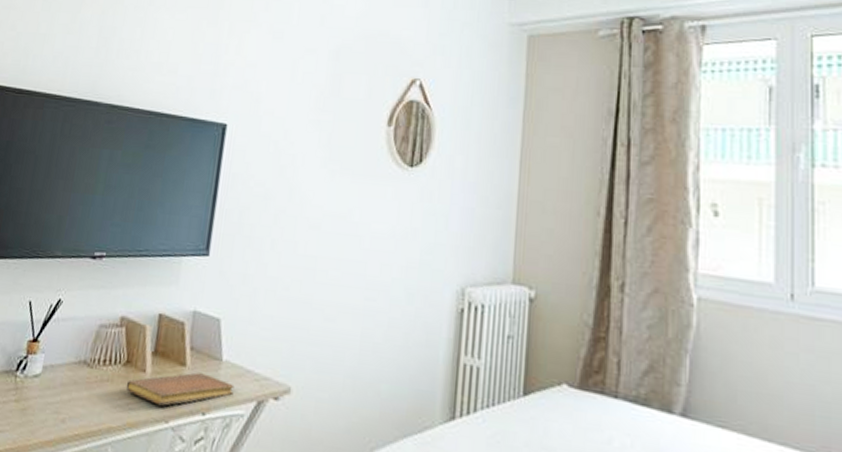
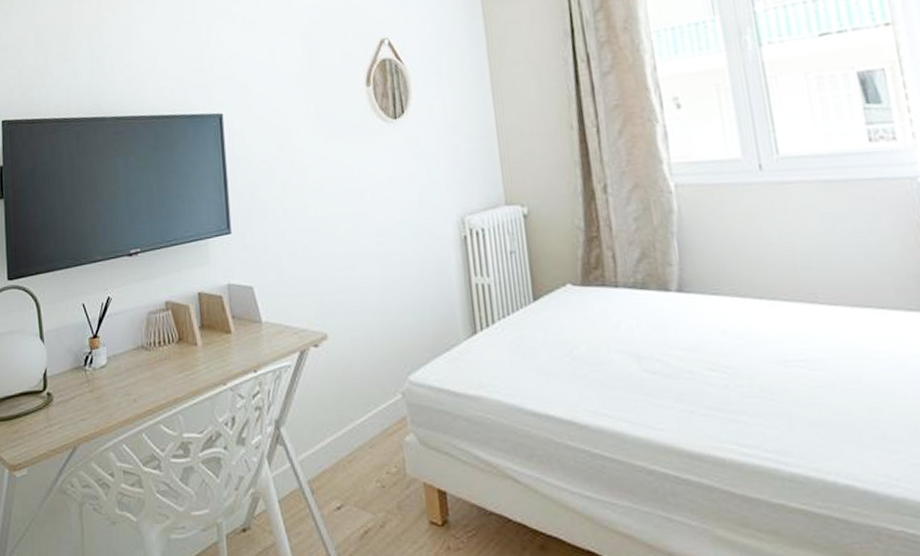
notebook: present [126,372,234,406] -> none [182,336,278,371]

